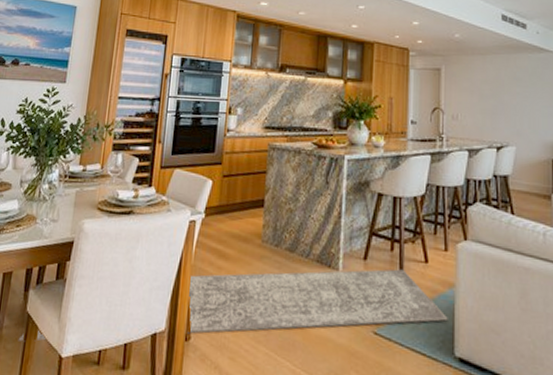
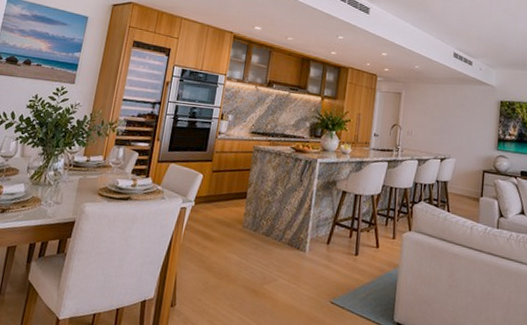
rug: present [18,269,448,342] -> none [19,252,391,306]

